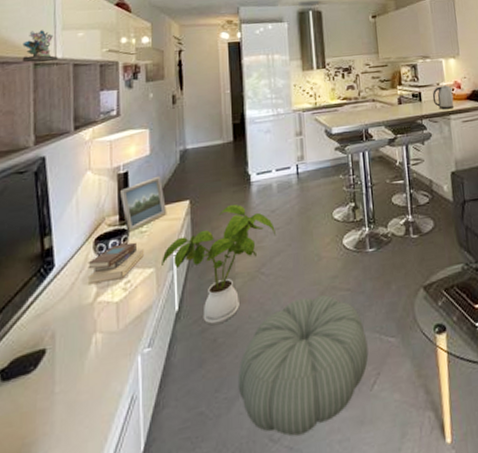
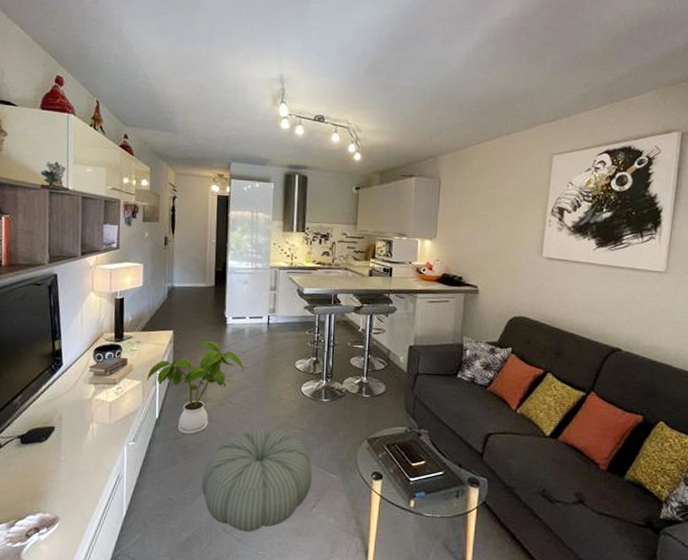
picture frame: present [120,175,167,234] -> none [117,305,154,350]
kettle: present [432,84,454,110] -> none [402,264,424,288]

